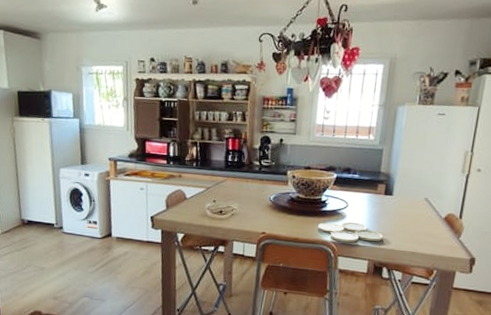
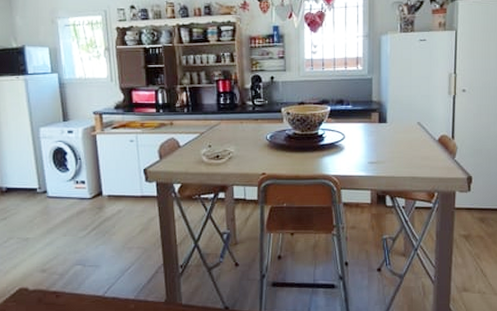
drink coaster: present [318,222,383,243] -> none [318,153,382,175]

